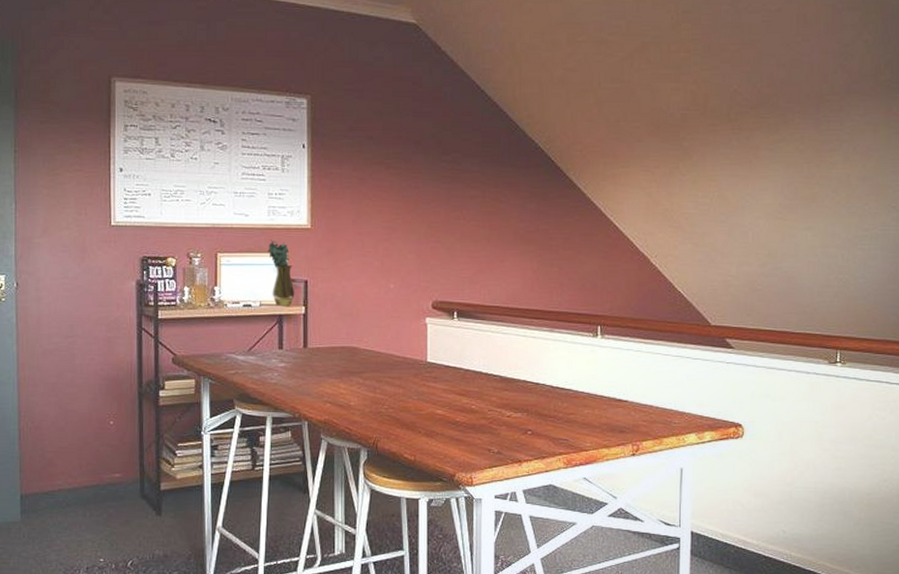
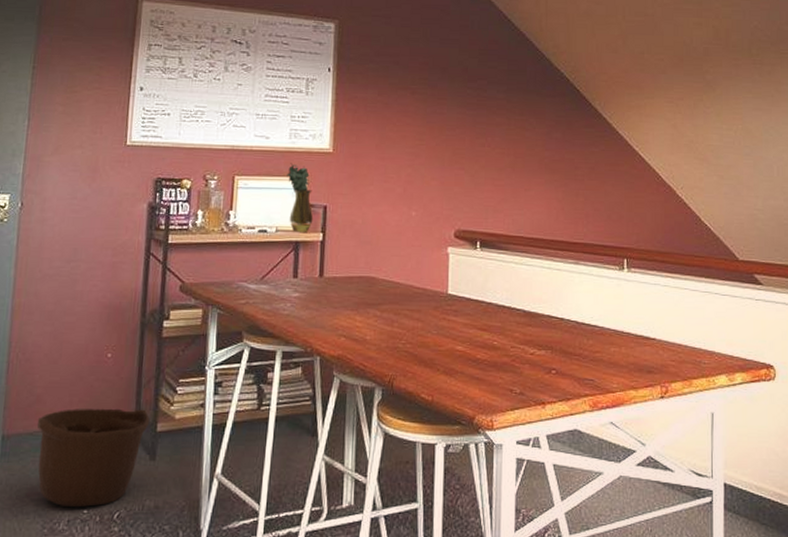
basket: none [51,470,154,556] -> present [37,408,150,507]

